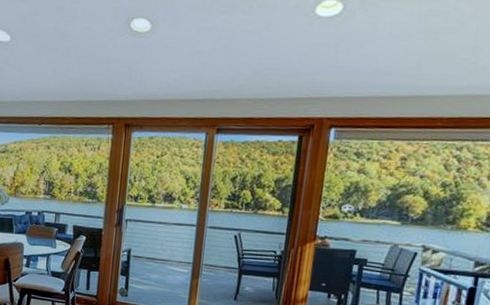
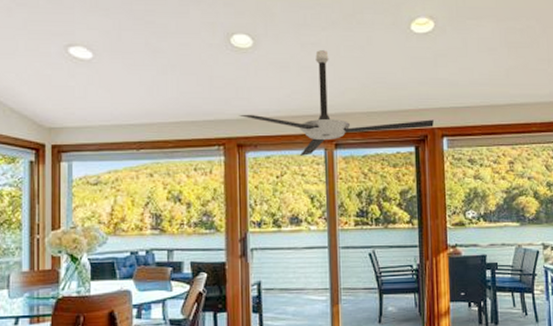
ceiling fan: none [130,35,324,139] -> present [239,50,434,156]

